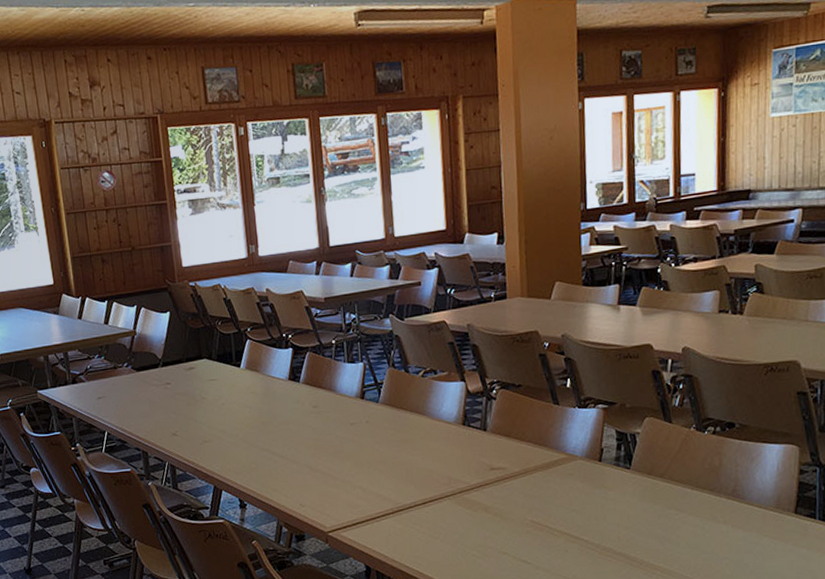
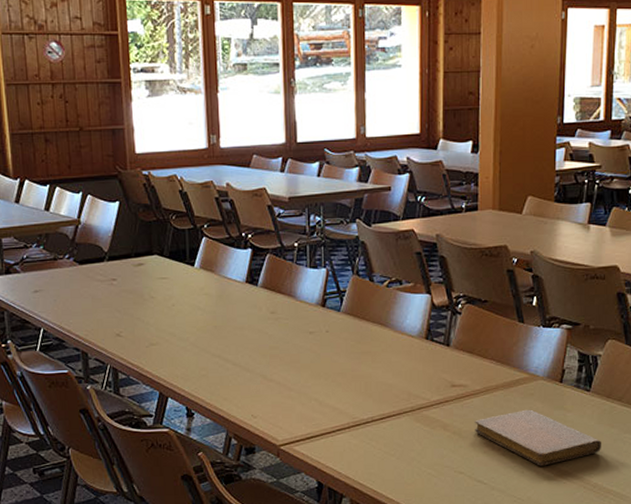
notebook: none [516,489,646,545] -> present [475,409,602,466]

